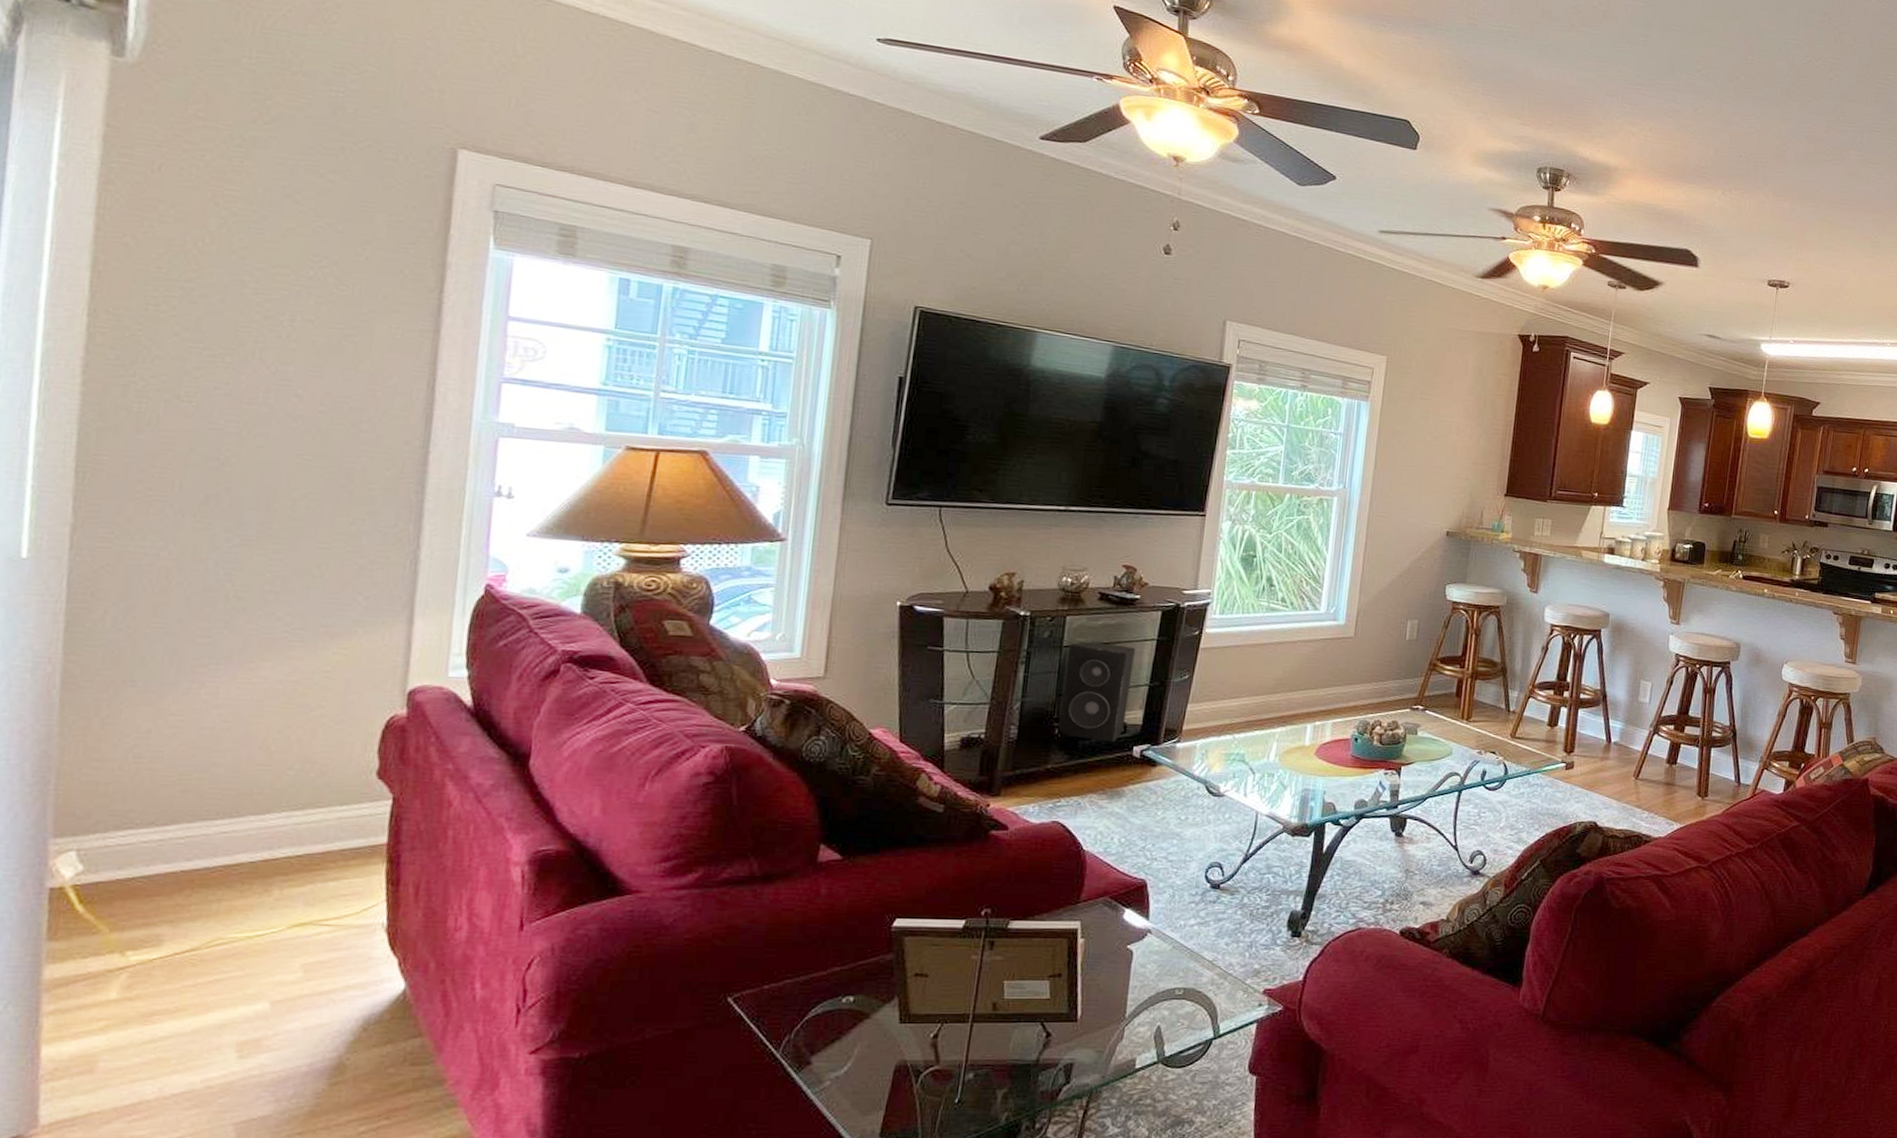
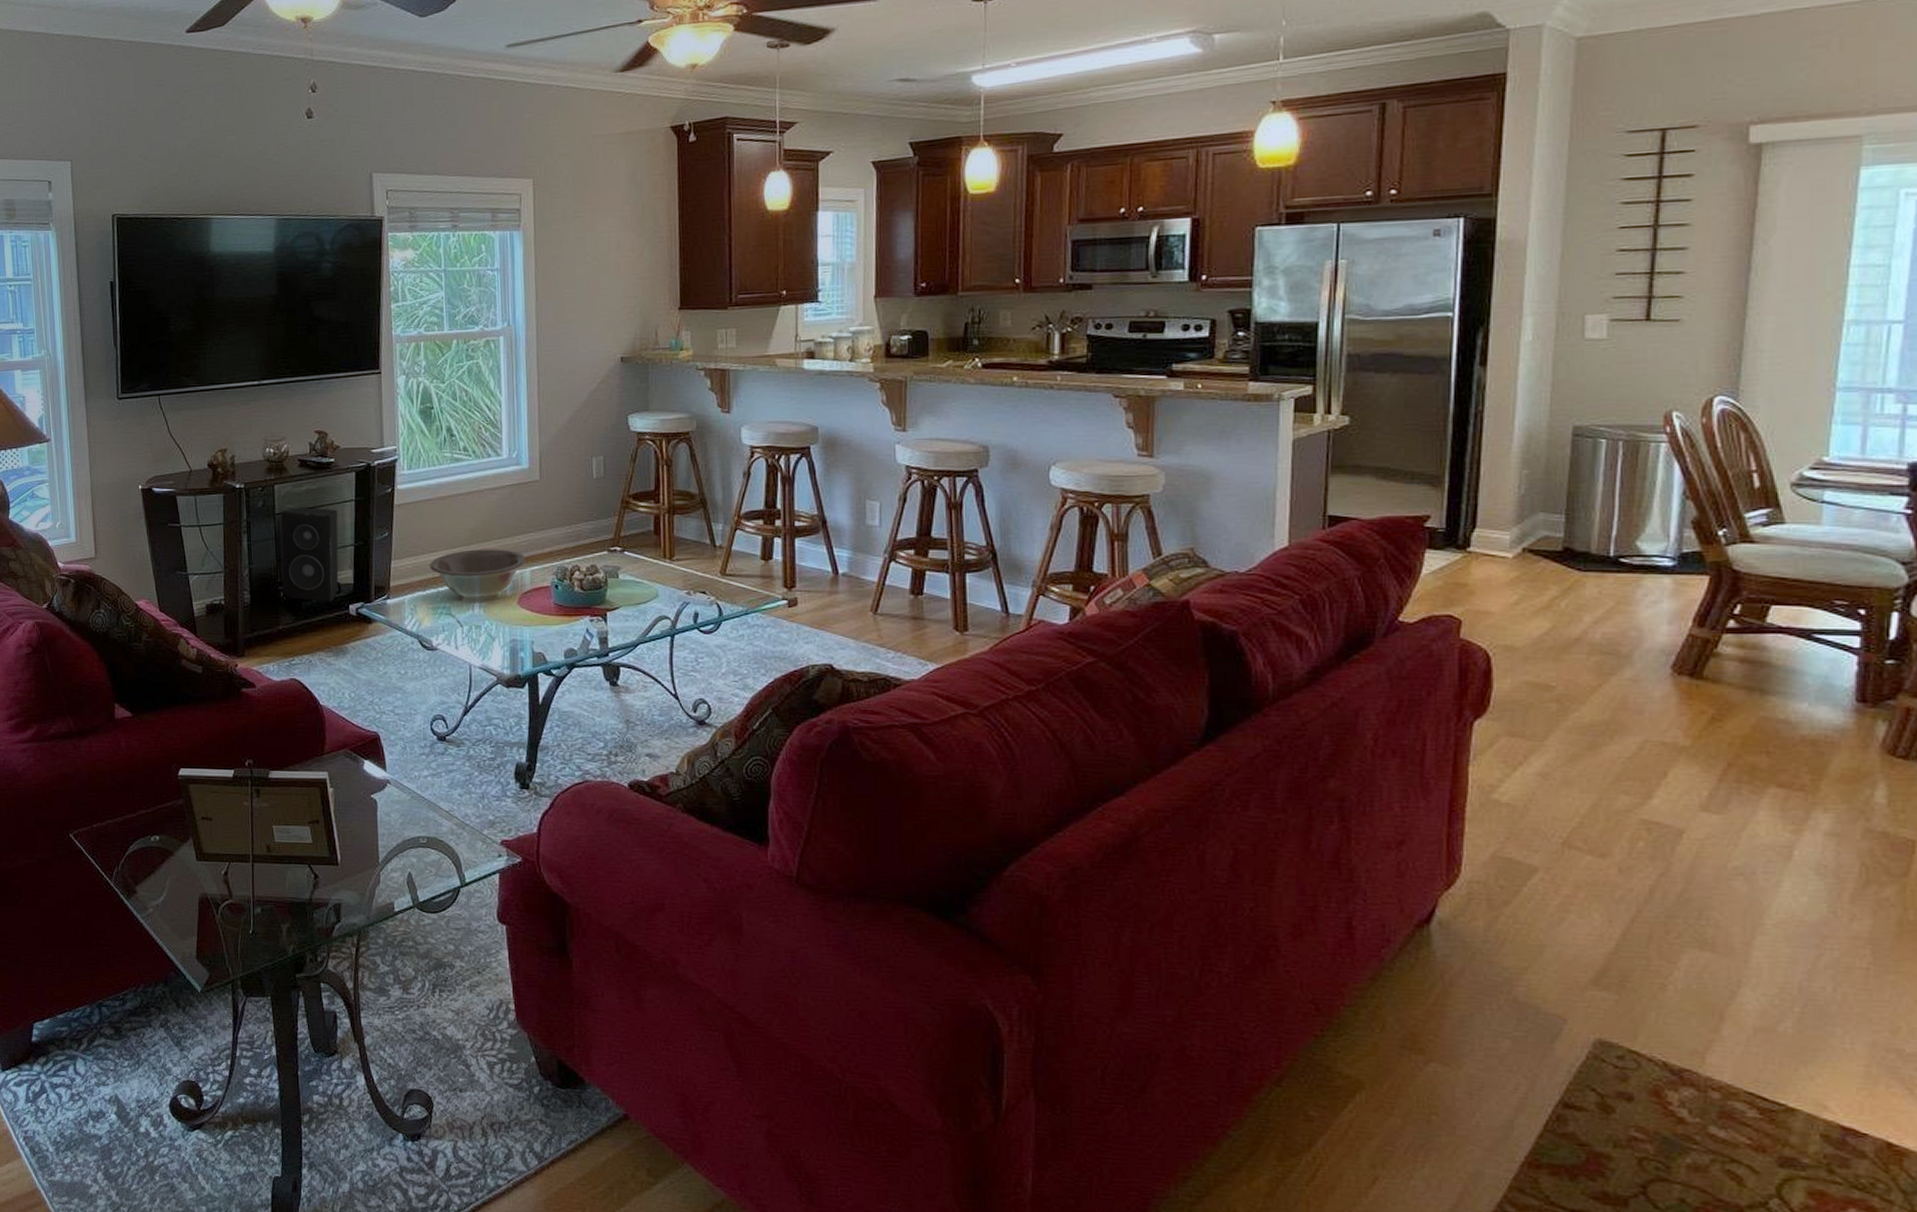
decorative bowl: none [1229,698,1330,752] -> present [430,549,527,603]

